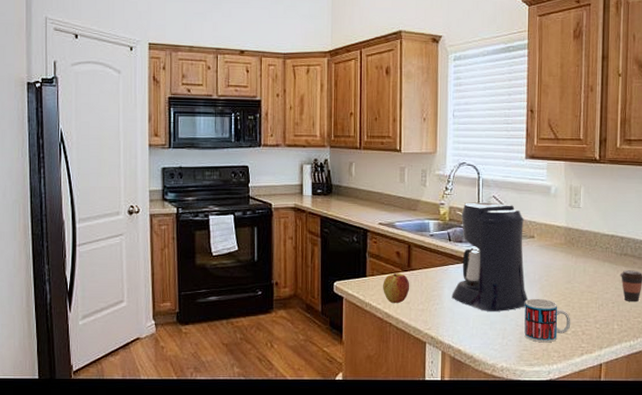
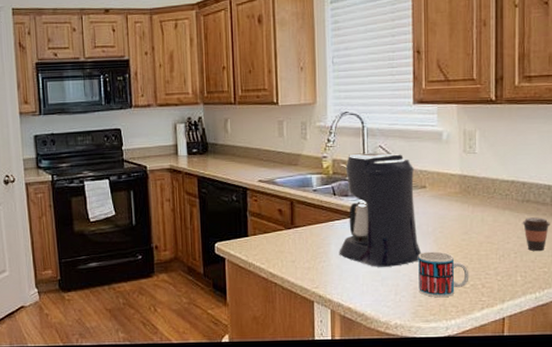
apple: present [383,273,410,304] -> none [266,231,295,263]

